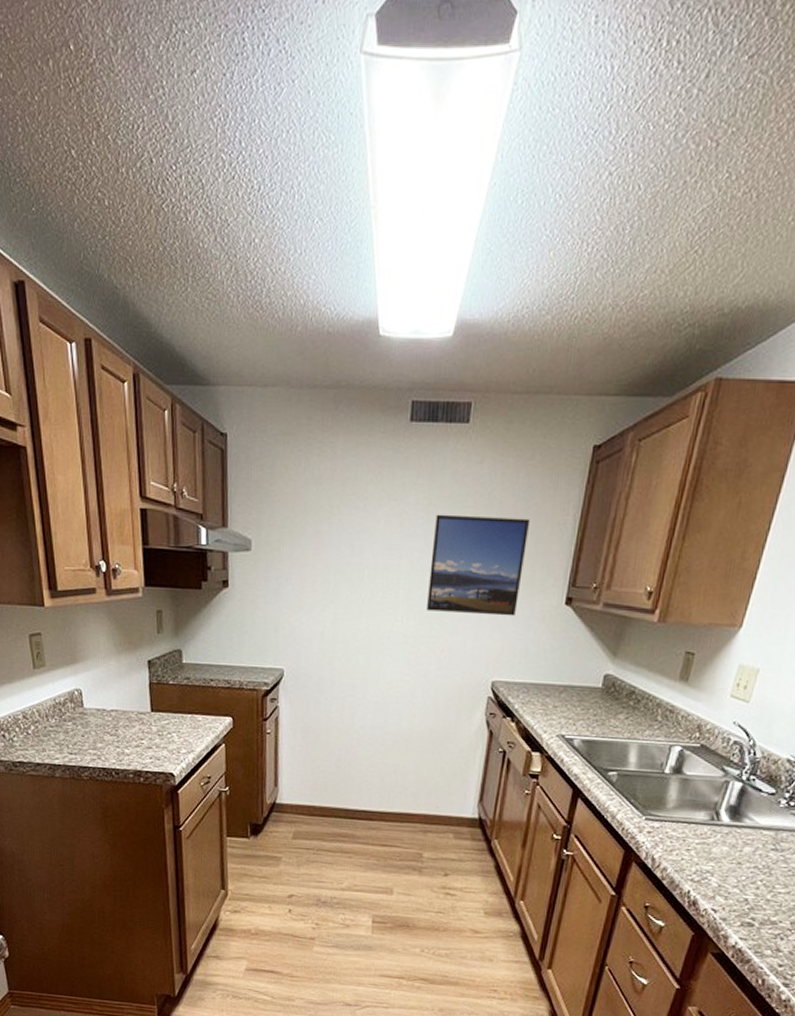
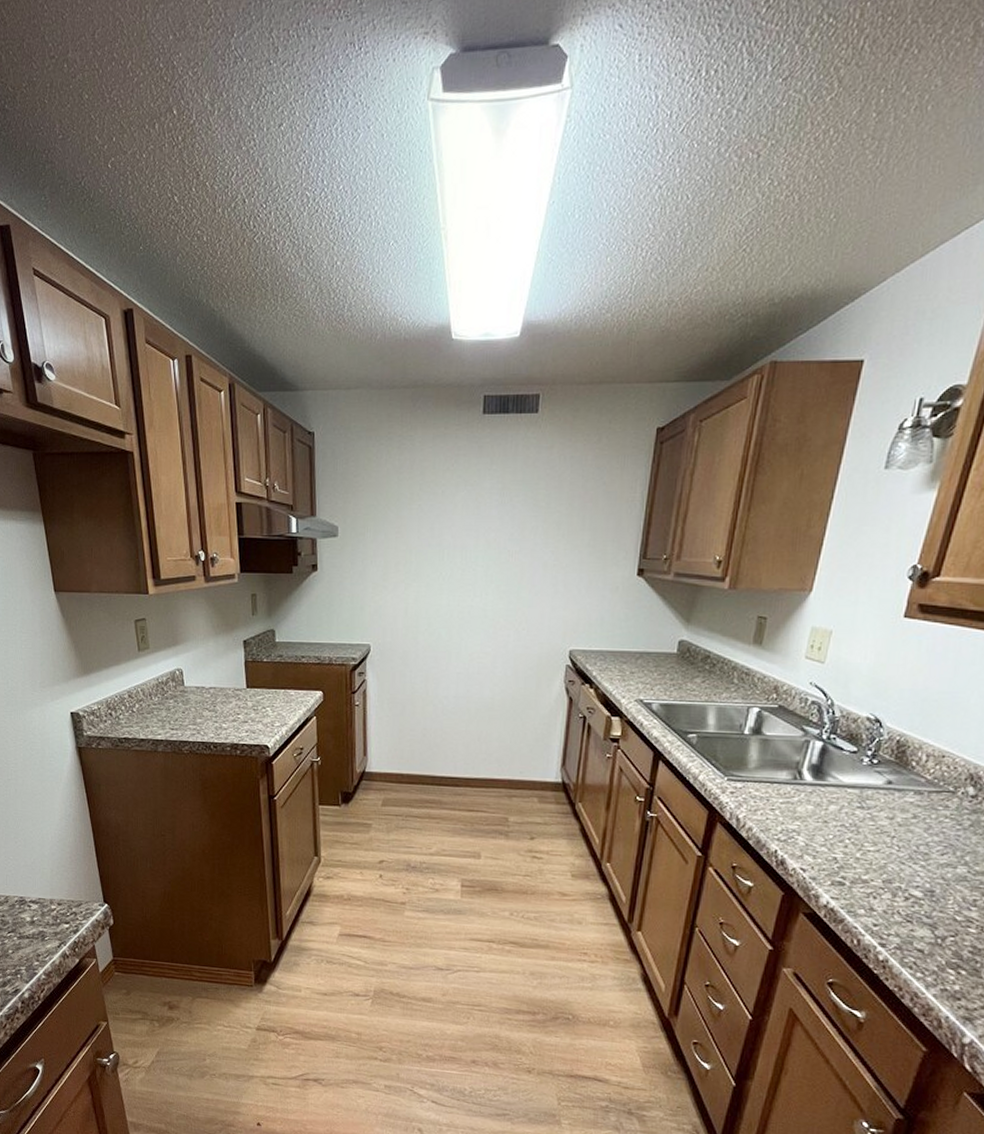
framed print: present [427,514,531,617] -> none [504,496,600,588]

